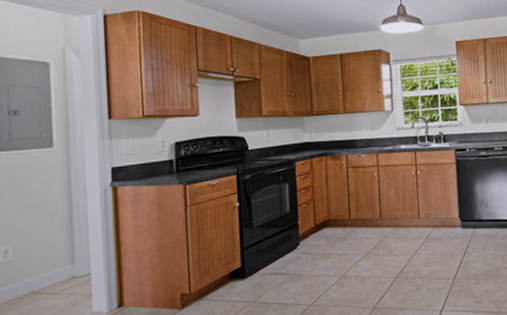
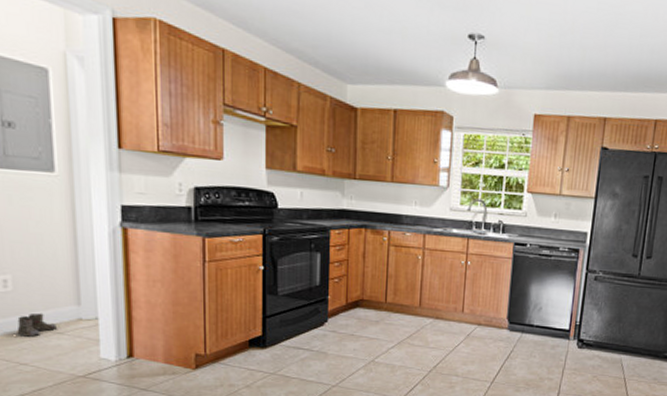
boots: none [15,276,52,302] -> present [17,312,57,337]

